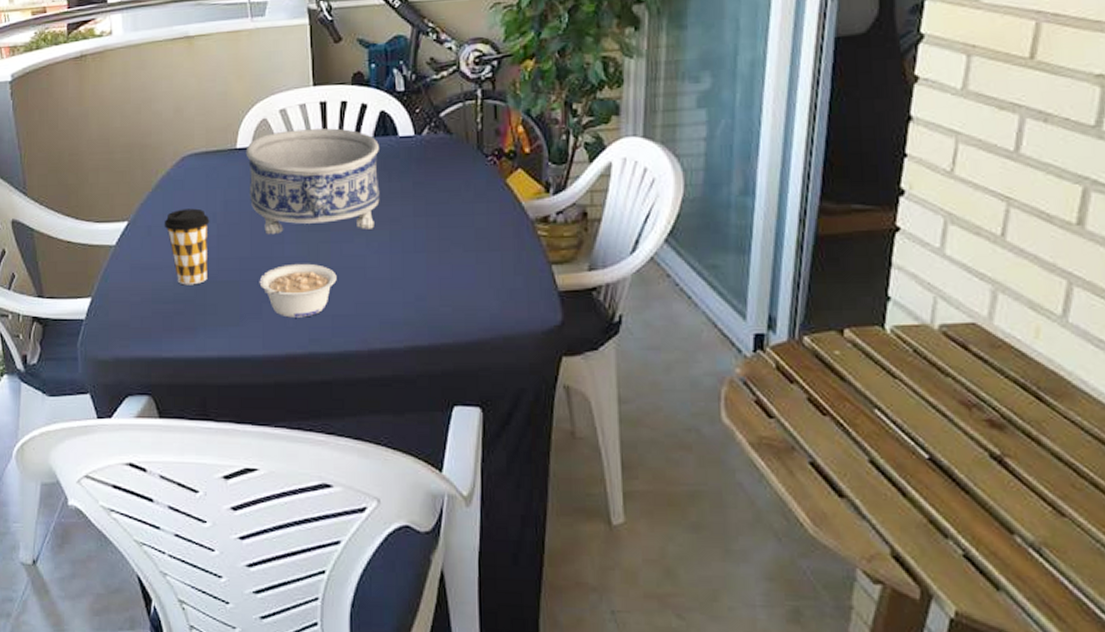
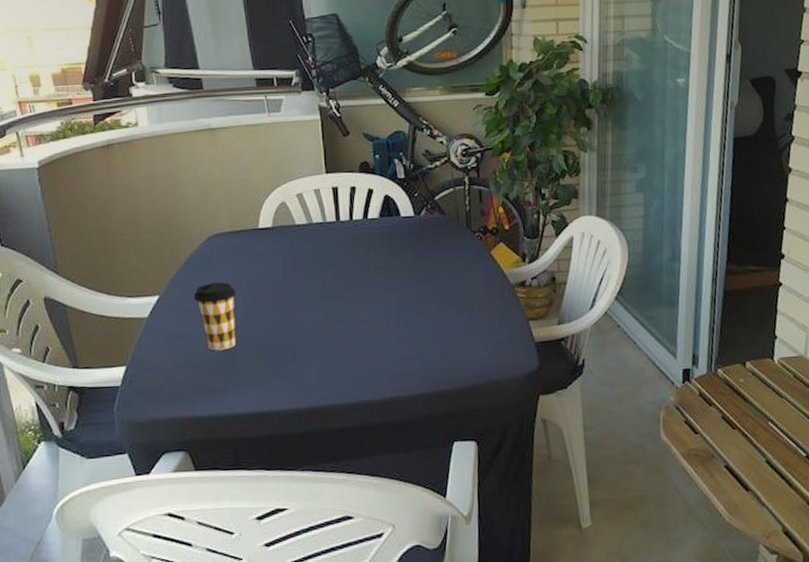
decorative bowl: present [245,128,380,235] -> none [267,210,387,304]
legume: present [259,263,337,318] -> none [283,327,352,375]

